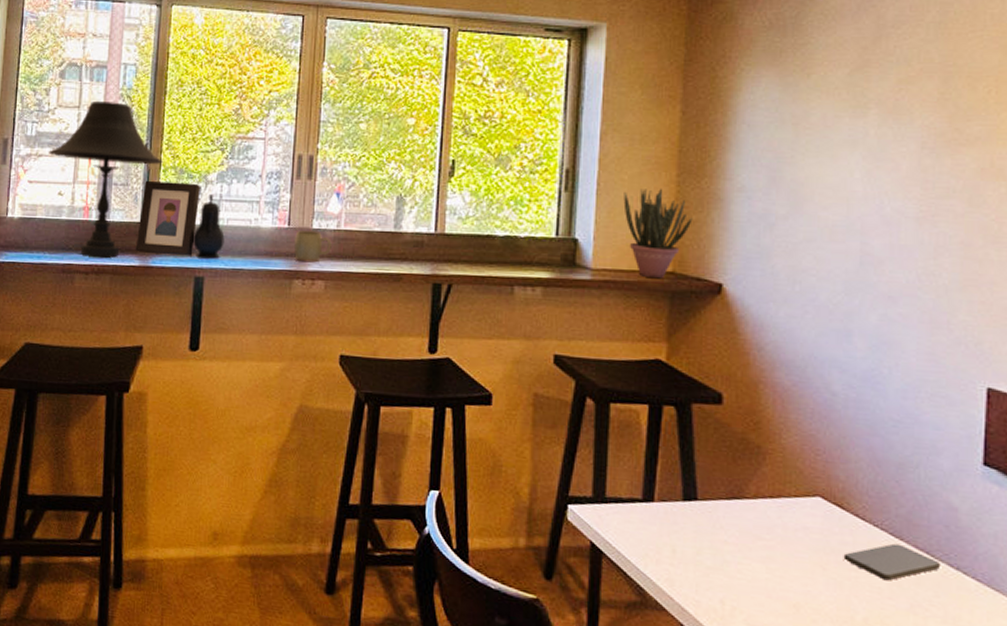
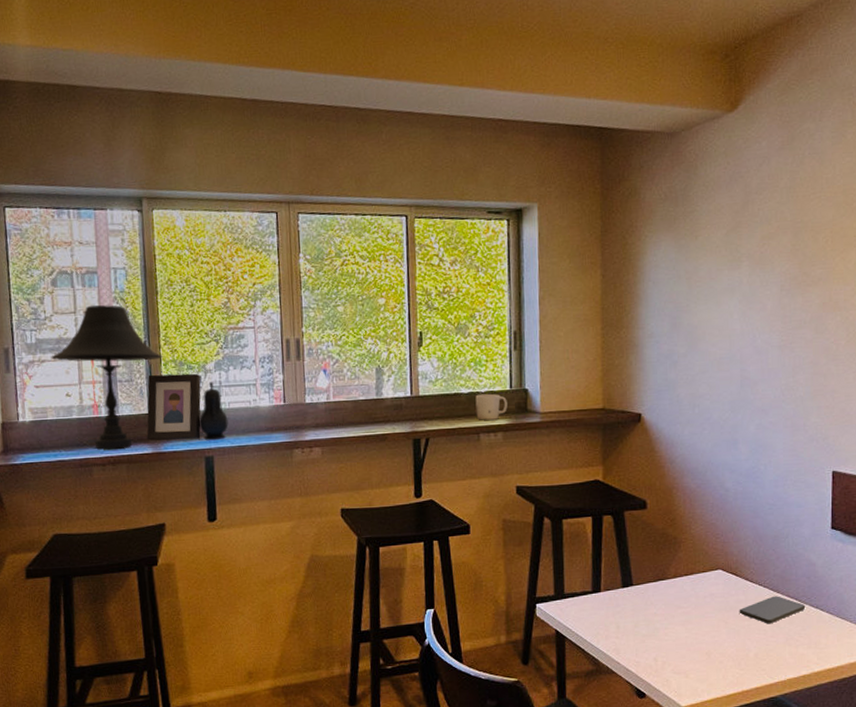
mug: present [294,230,332,263] -> none [291,405,324,433]
mug: none [511,239,551,271] -> present [475,393,508,420]
potted plant: present [623,188,693,279] -> none [561,340,616,415]

